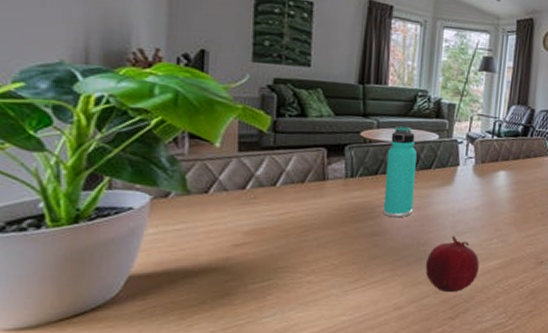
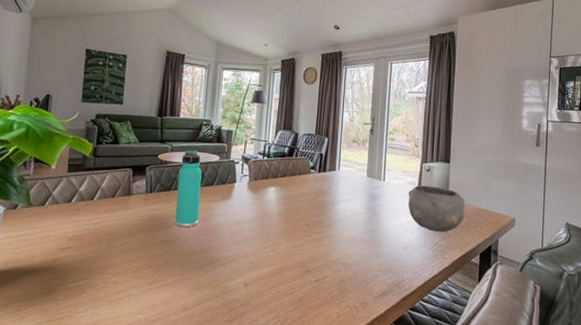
fruit: present [425,236,479,292] -> none [208,244,254,296]

